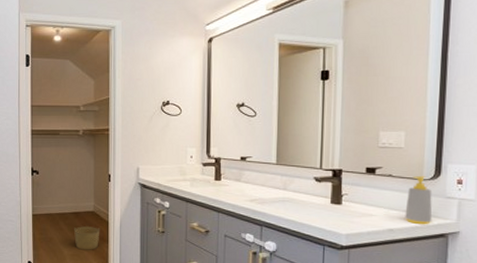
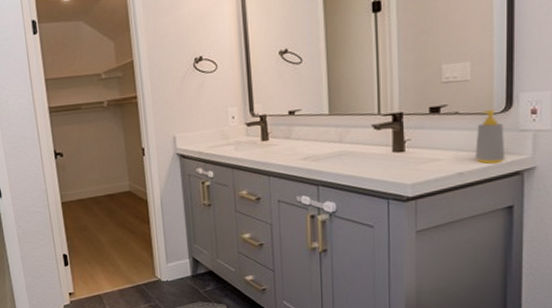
basket: present [74,226,100,251] -> none [110,208,140,236]

